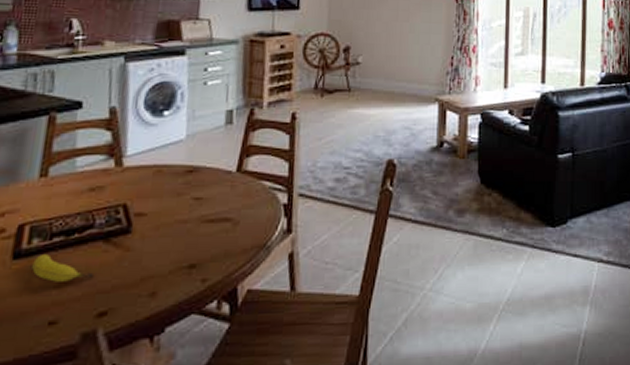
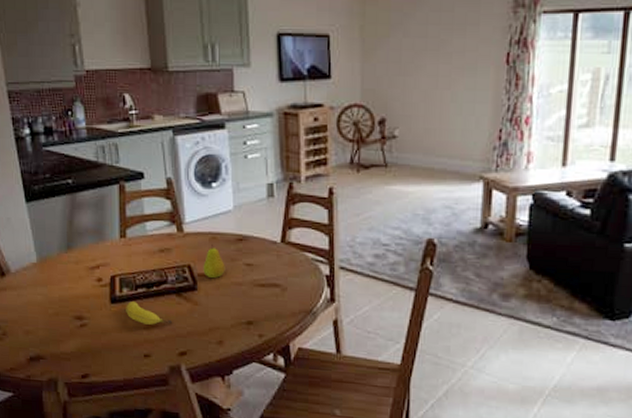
fruit: none [141,177,170,218] -> present [203,243,225,279]

